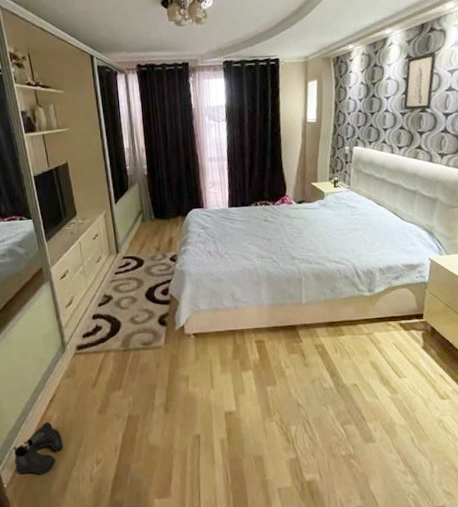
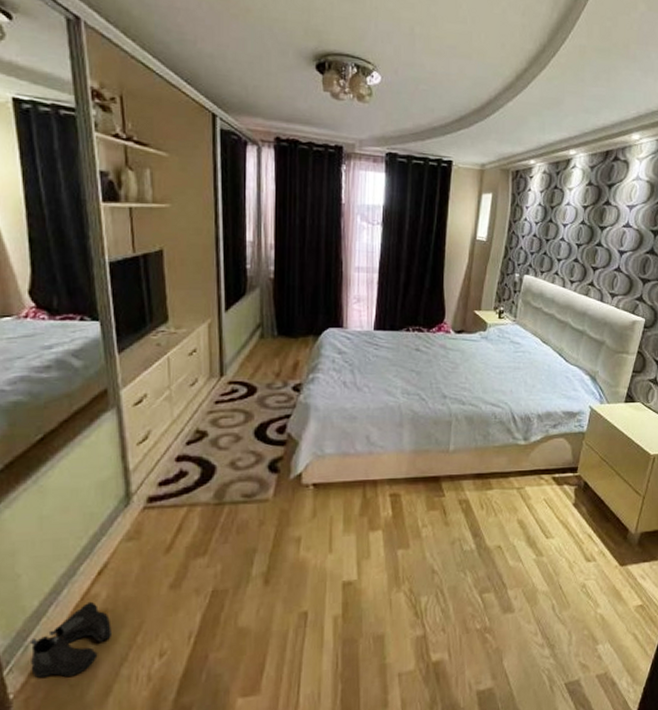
wall art: present [403,52,436,111] -> none [580,183,618,244]

